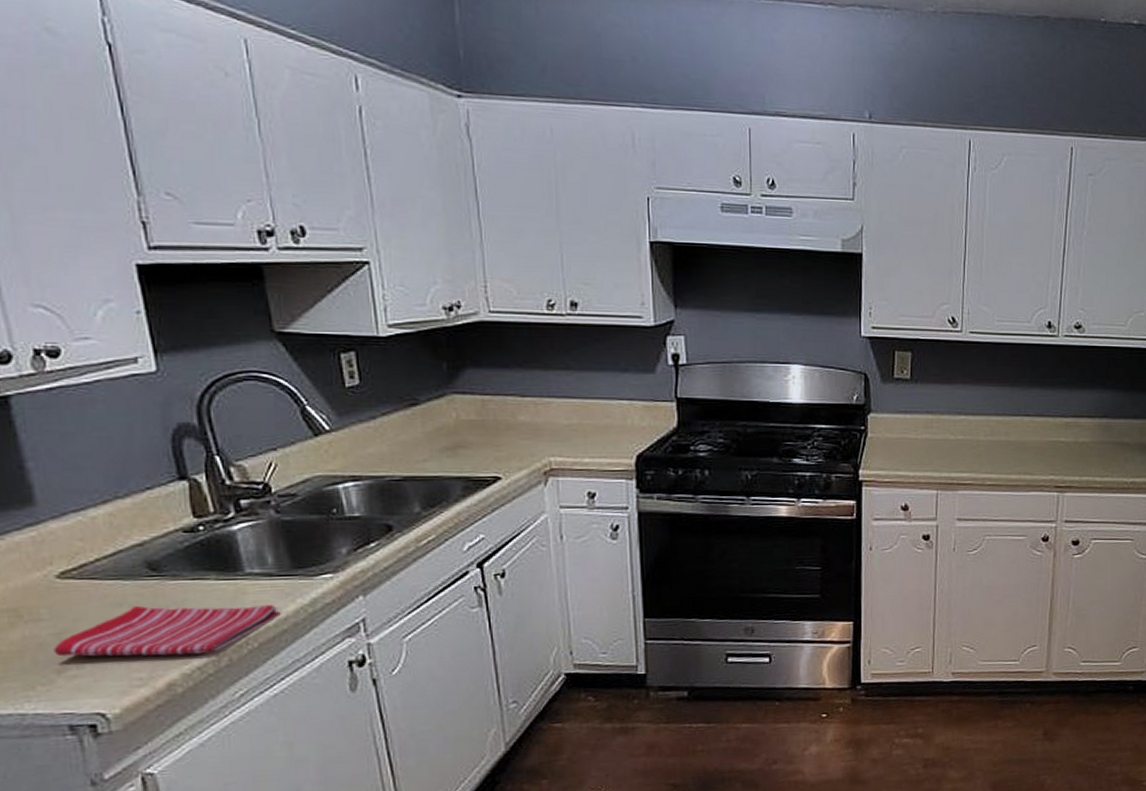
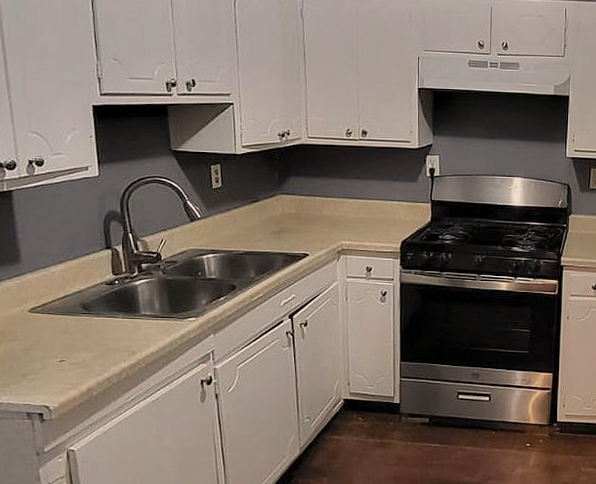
dish towel: present [53,605,281,657] -> none [22,334,161,369]

